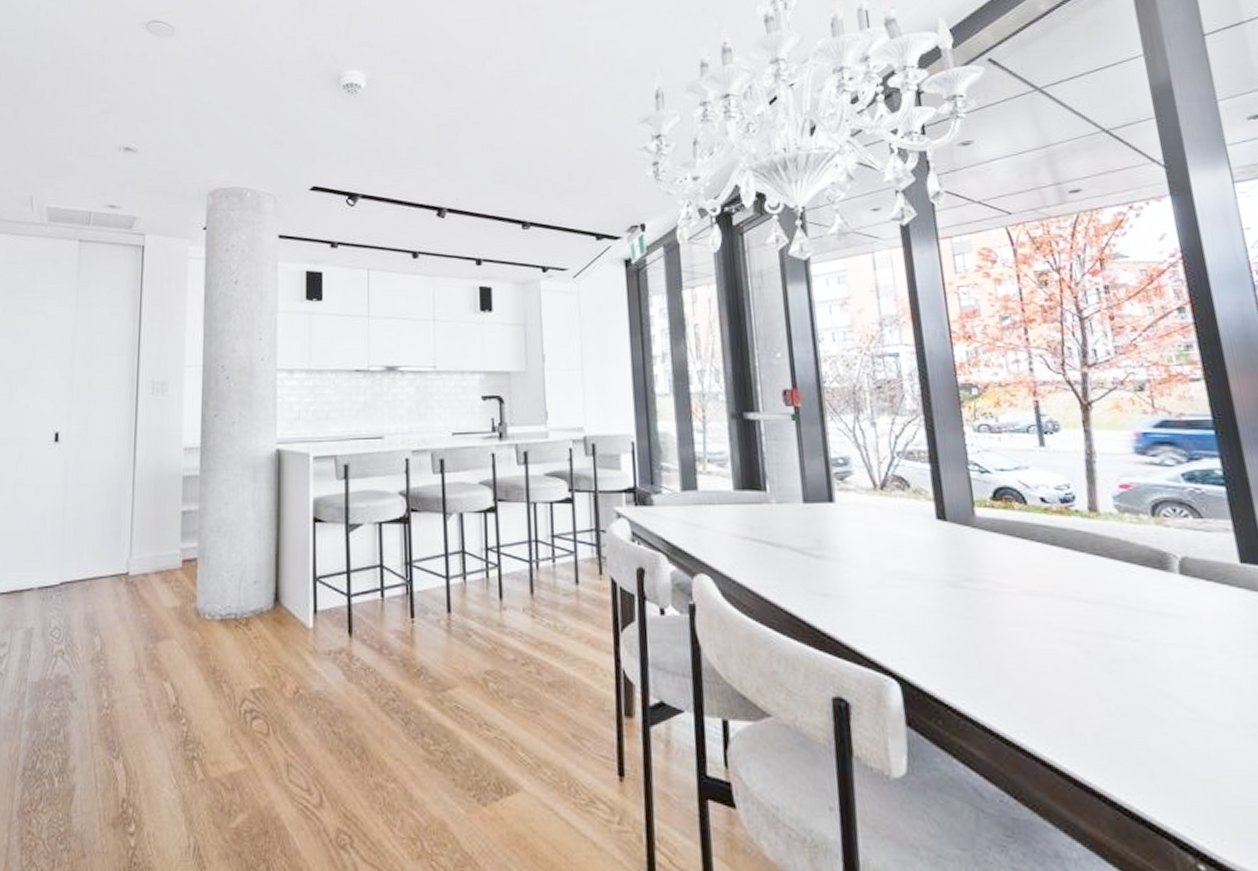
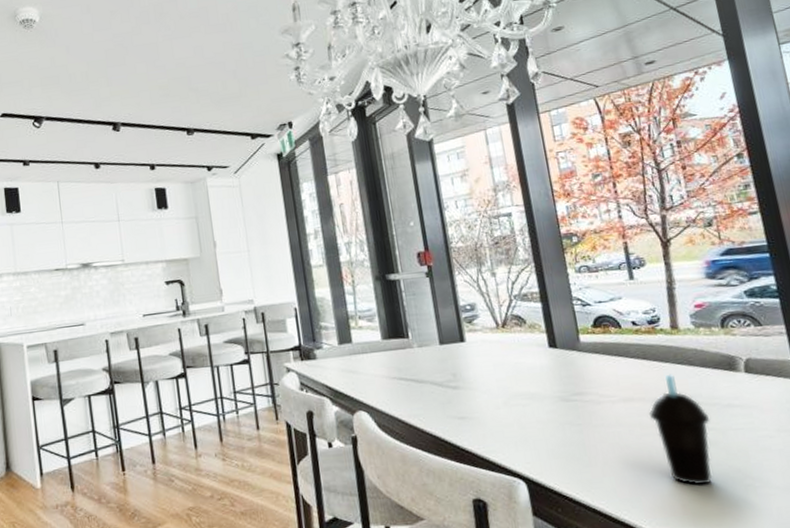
cup: none [1056,566,1135,710] -> present [648,374,713,486]

